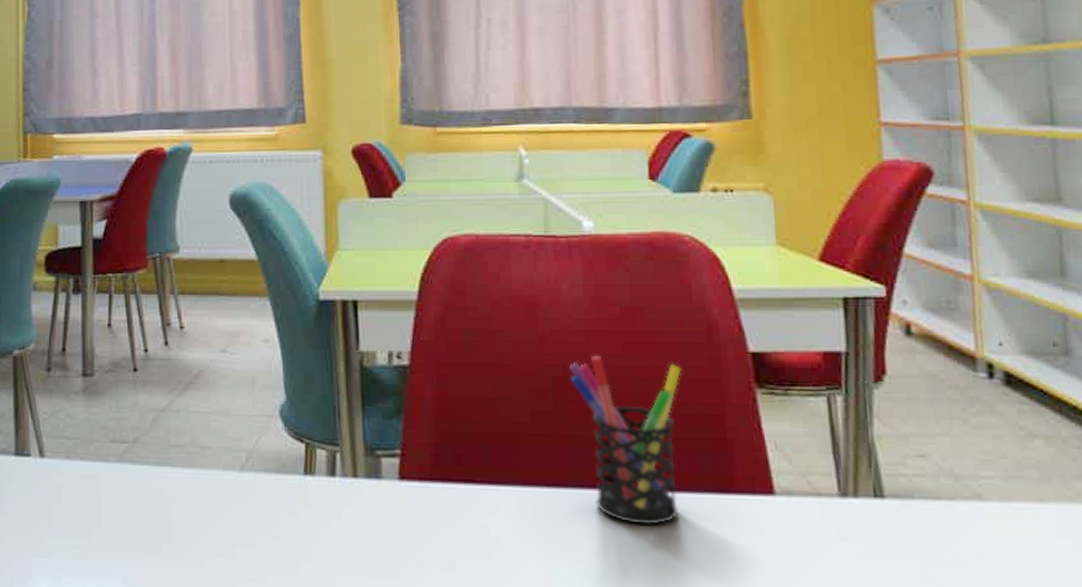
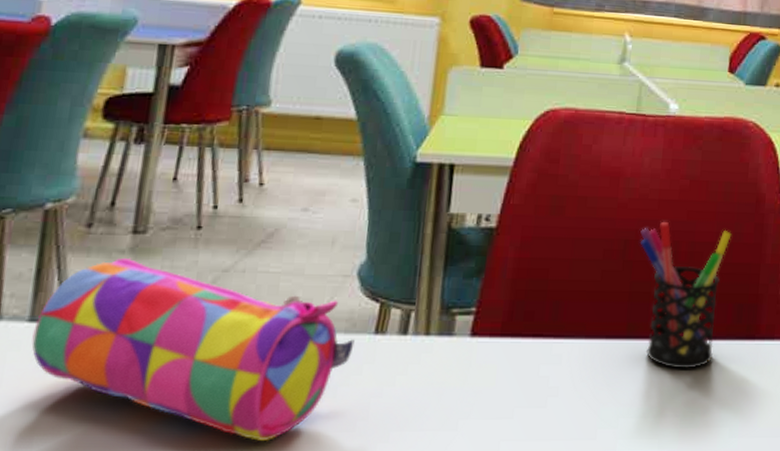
pencil case: none [19,398,286,577] -> present [31,257,355,442]

